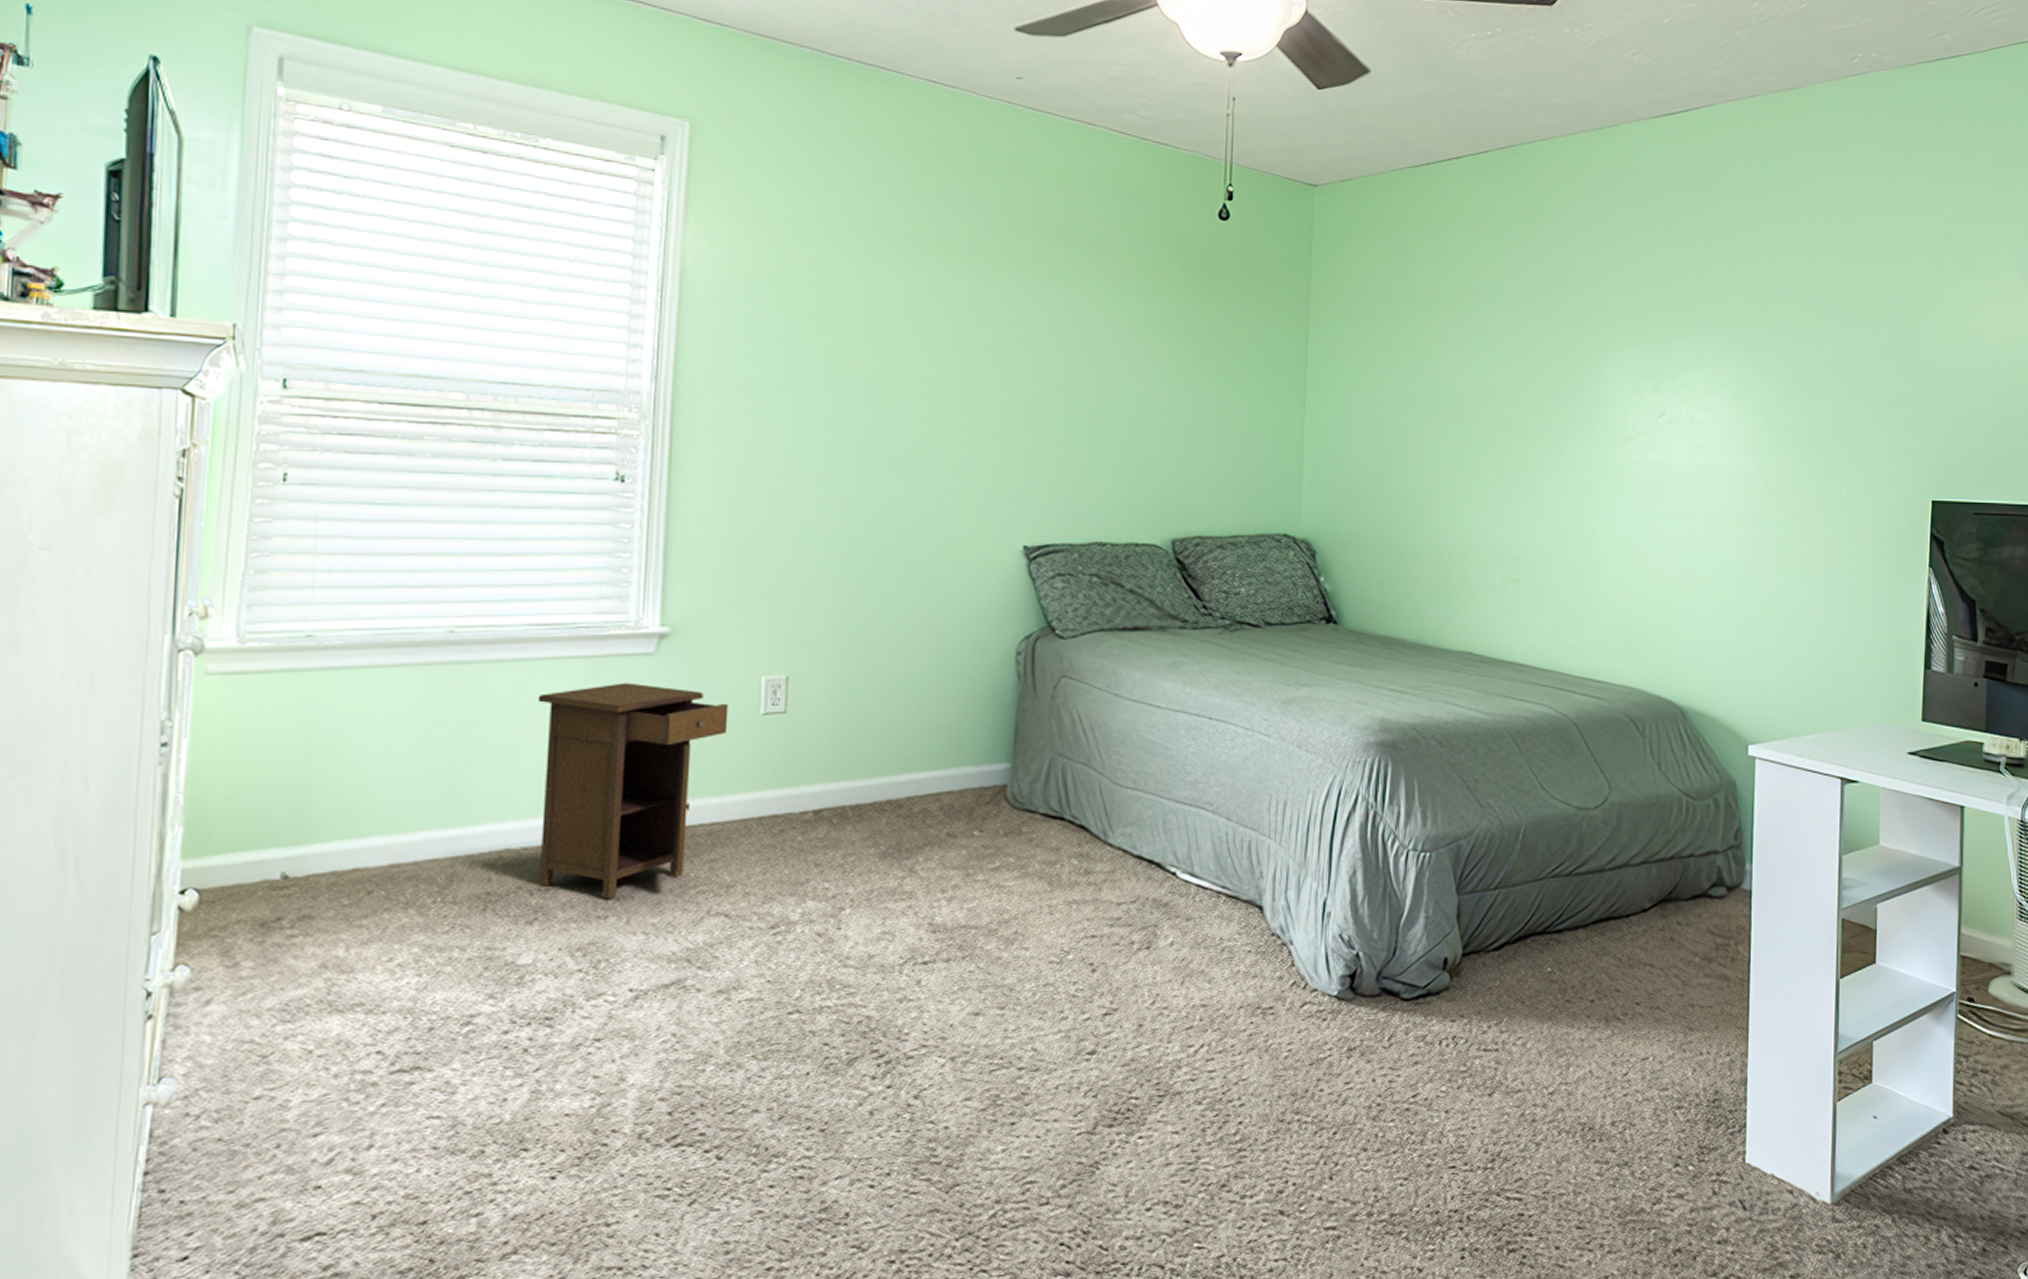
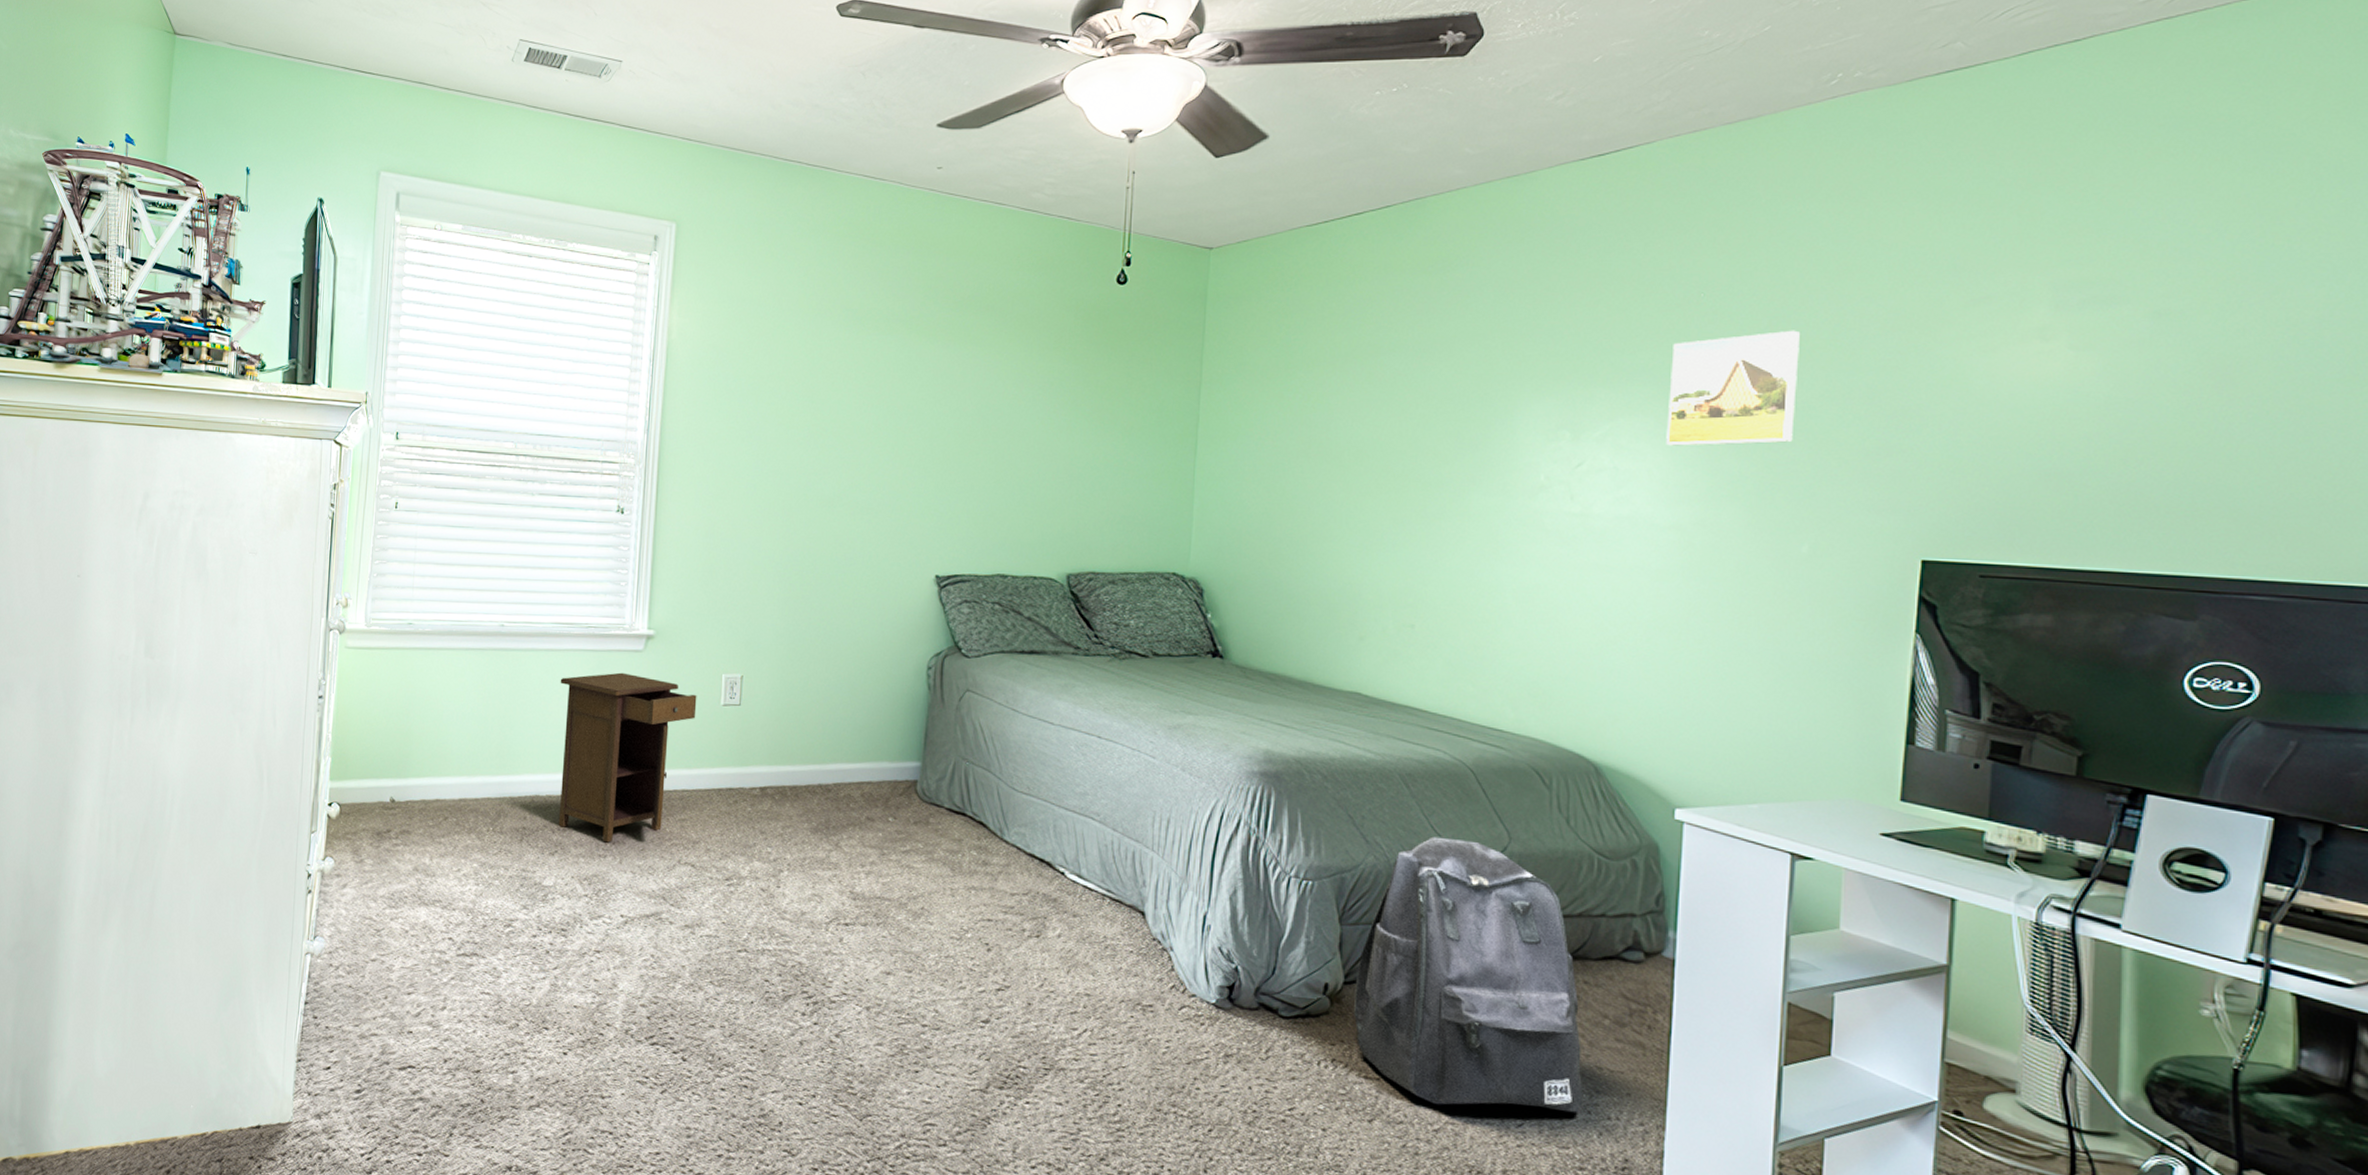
backpack: none [1471,793,1679,1067] -> present [1353,836,1584,1114]
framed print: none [1732,288,1837,397] -> present [1666,330,1801,446]

